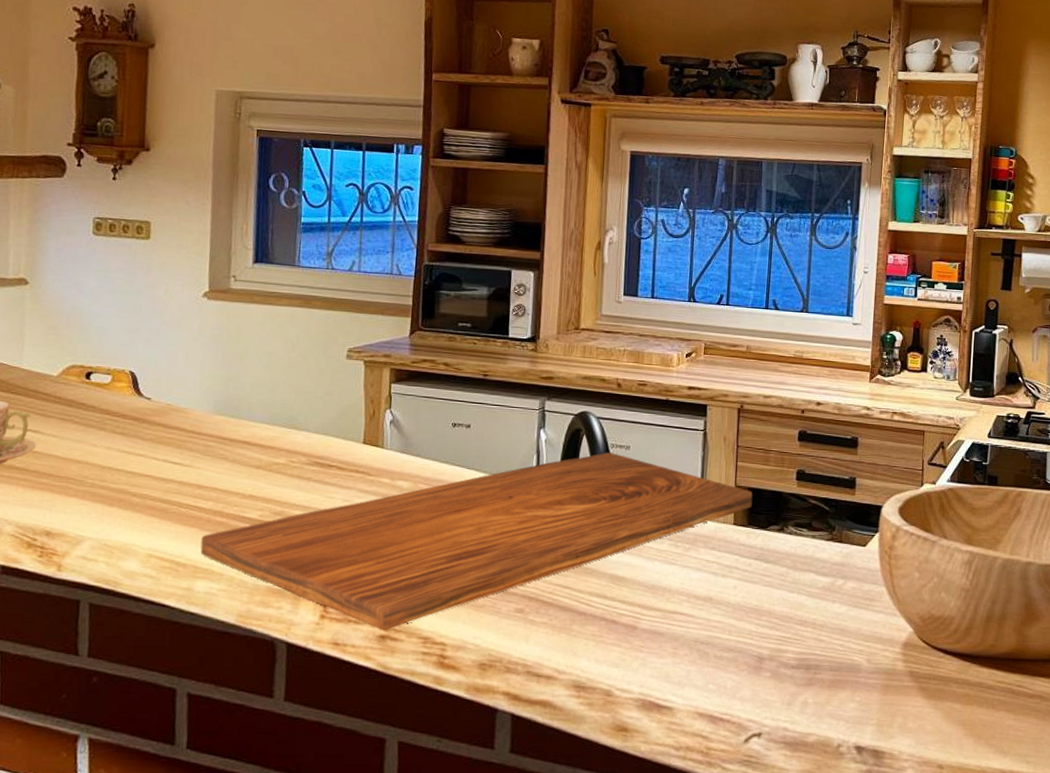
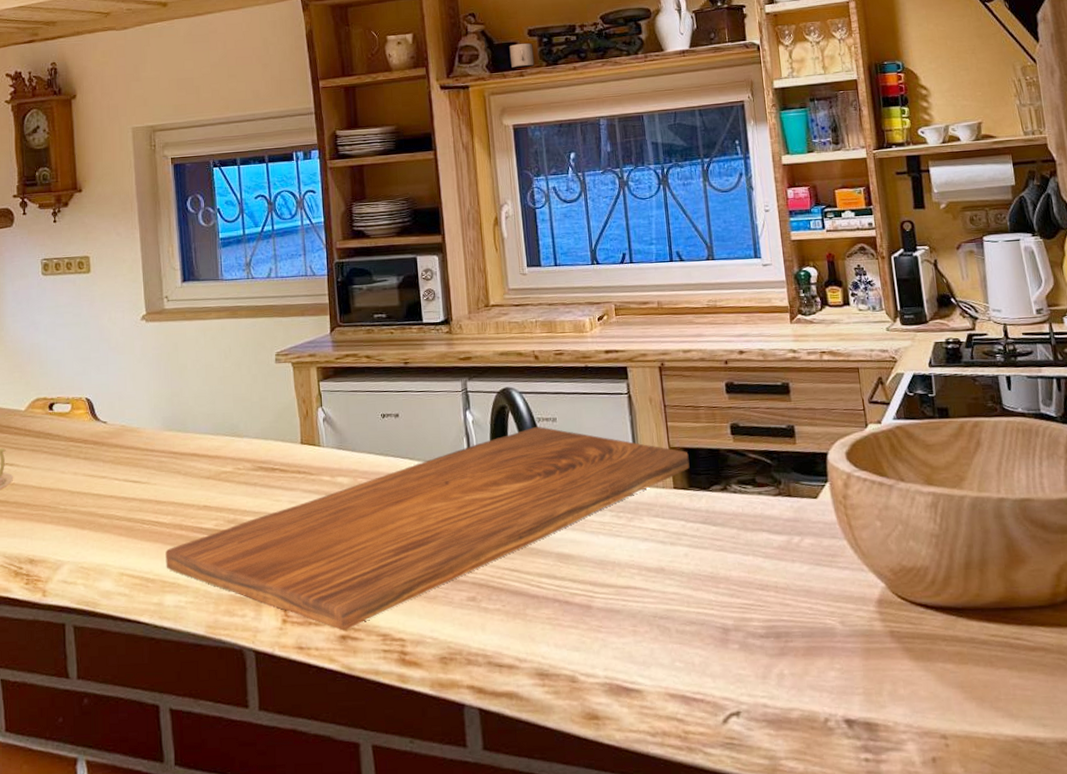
mug: none [637,69,663,96] -> present [509,43,534,69]

